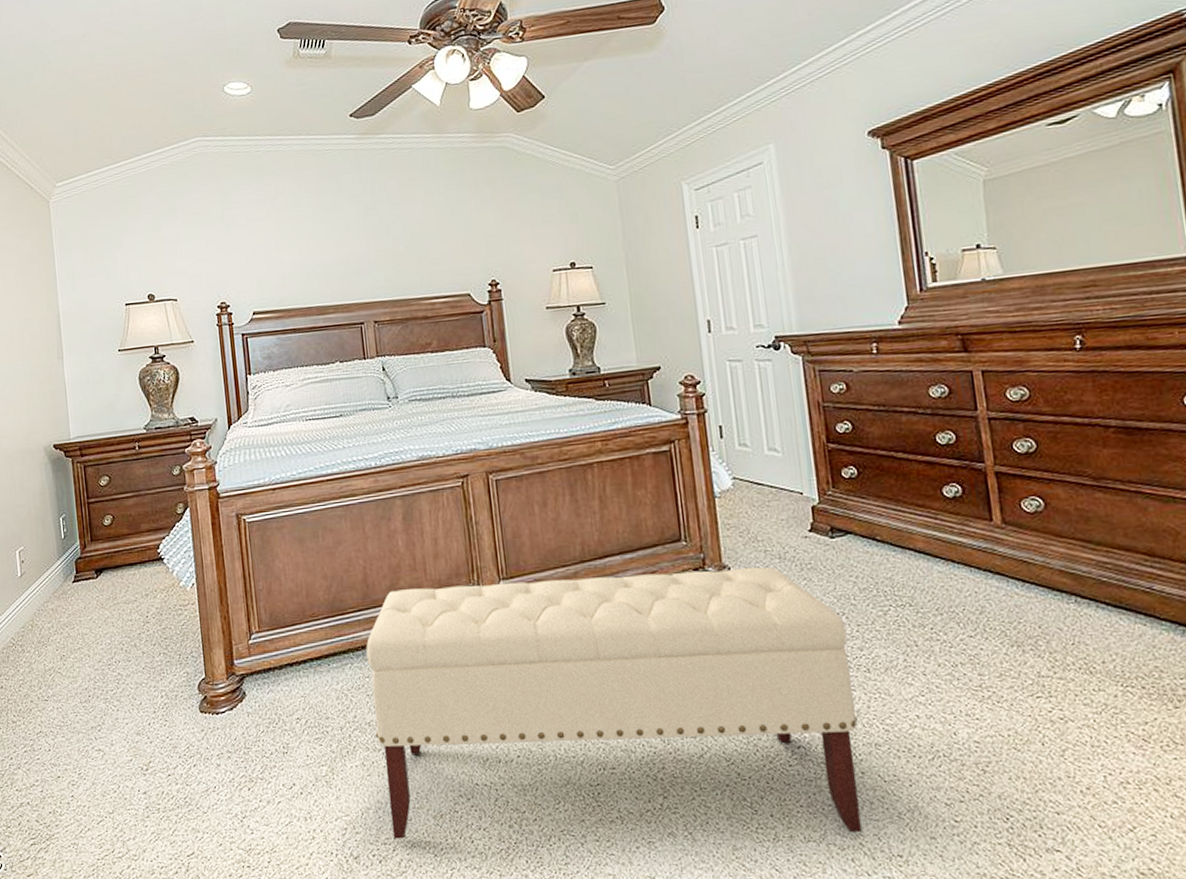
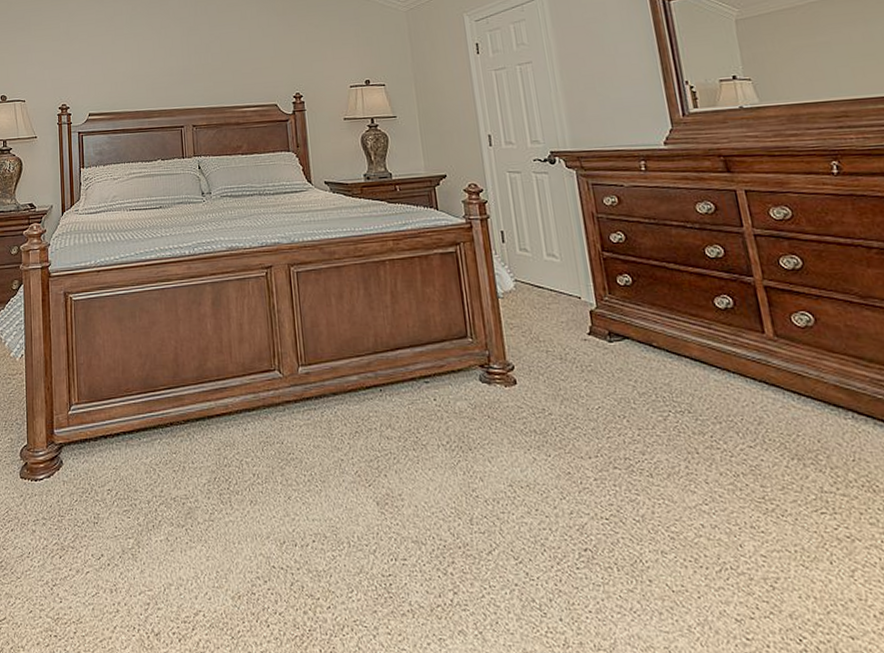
bench: present [366,566,862,839] -> none [174,366,652,645]

